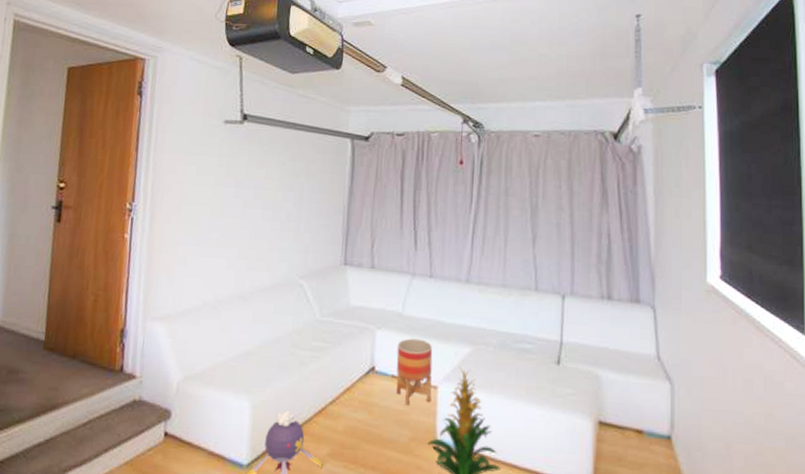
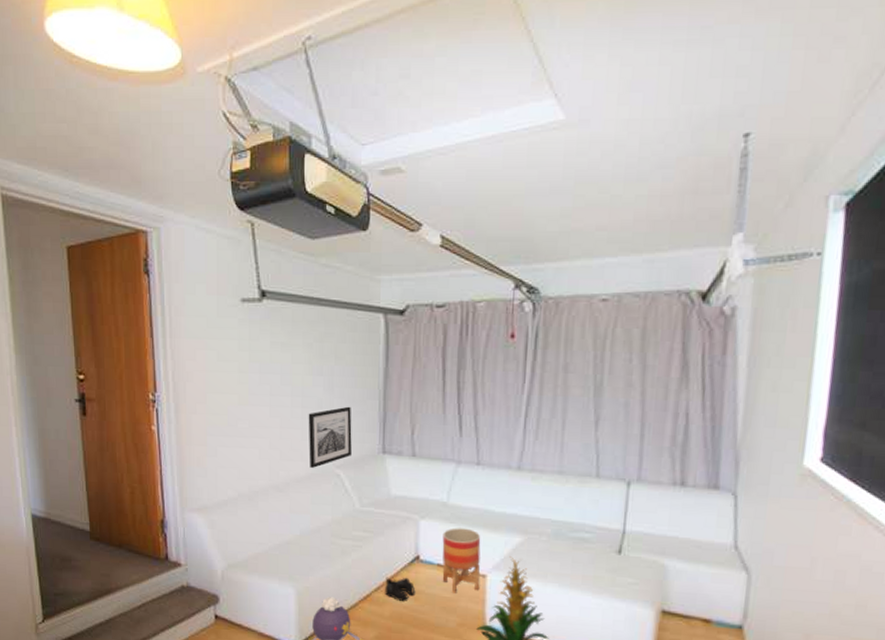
wall art: none [275,220,318,278] -> present [308,406,352,468]
boots: none [340,389,369,414] -> present [385,577,415,601]

